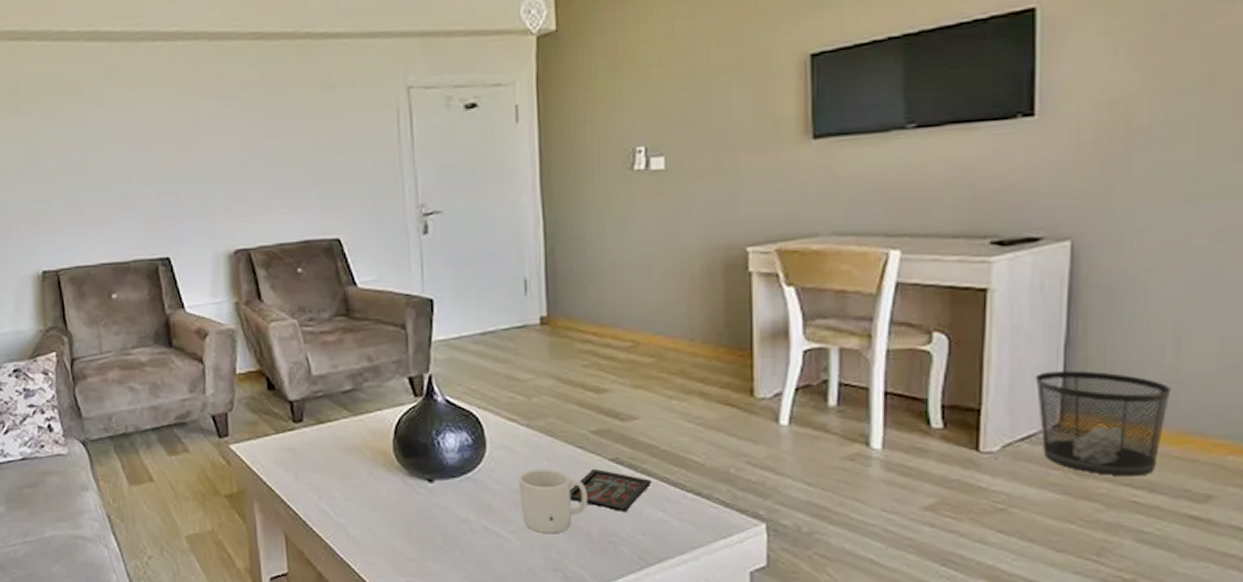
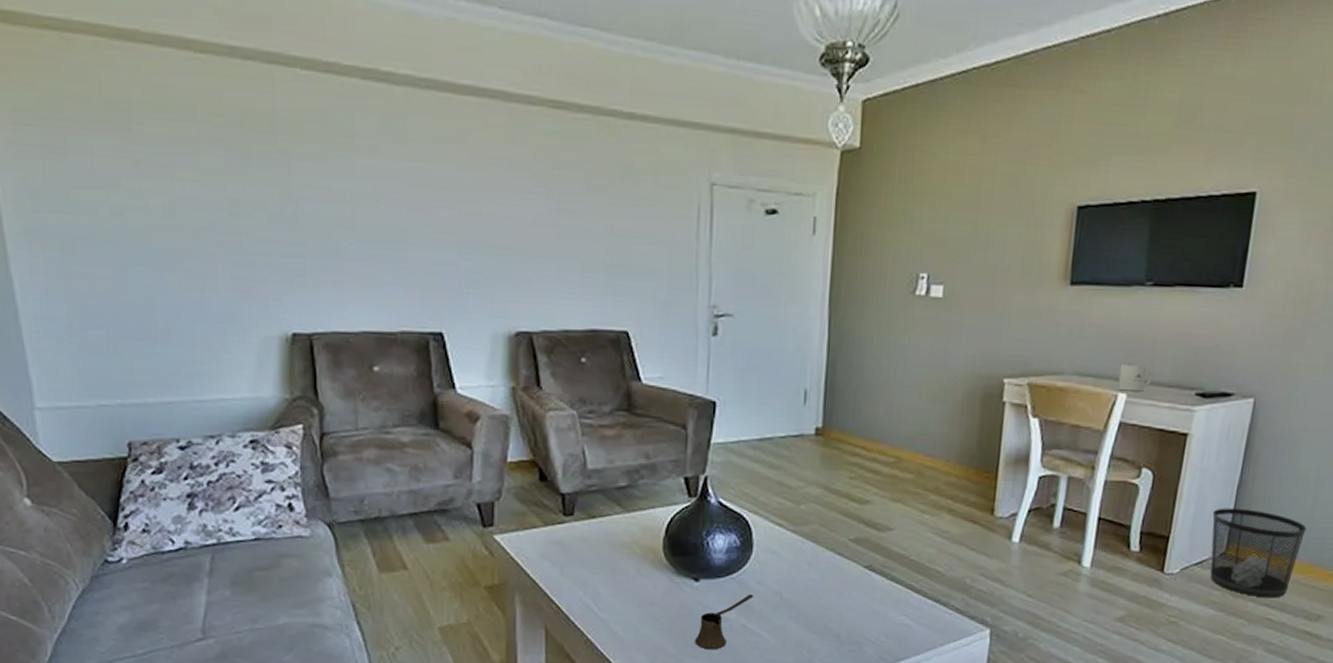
coffee pot: none [435,493,493,553] -> present [695,593,754,650]
mug: present [518,468,588,534] -> none [779,572,842,634]
tray: present [569,468,653,511] -> none [824,574,899,615]
mug: none [887,215,931,247] -> present [1118,363,1153,392]

